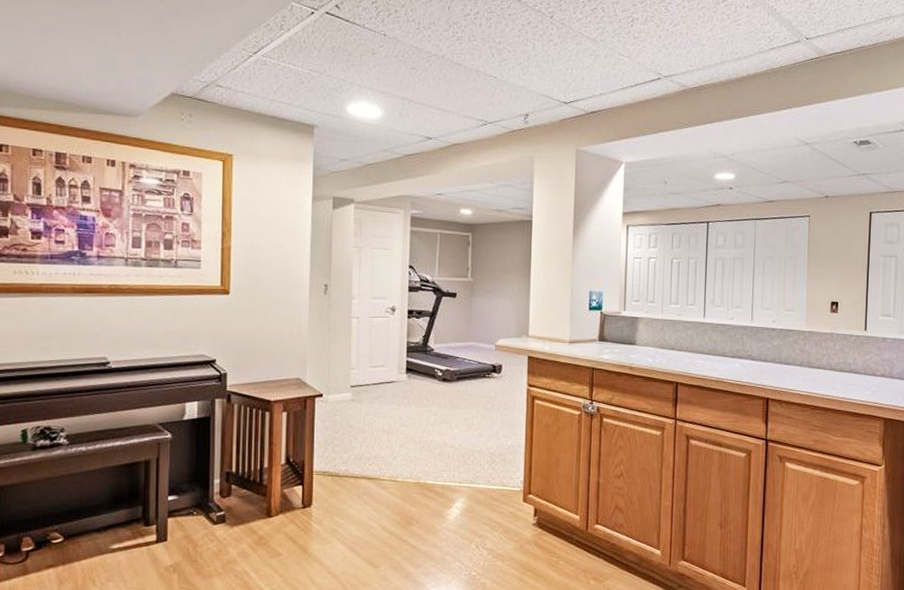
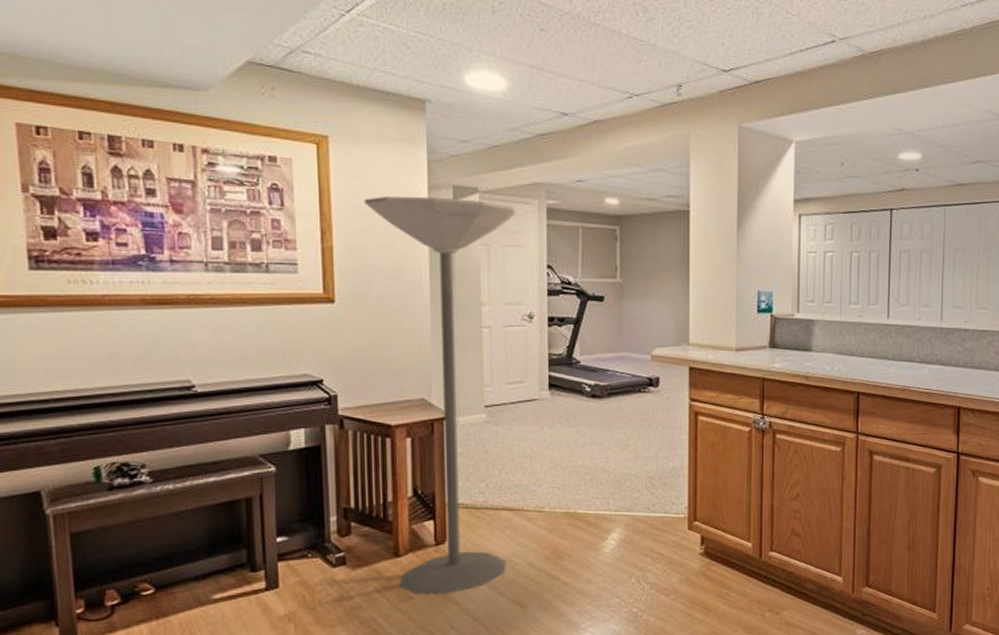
floor lamp: none [259,205,384,553] -> present [364,196,515,596]

